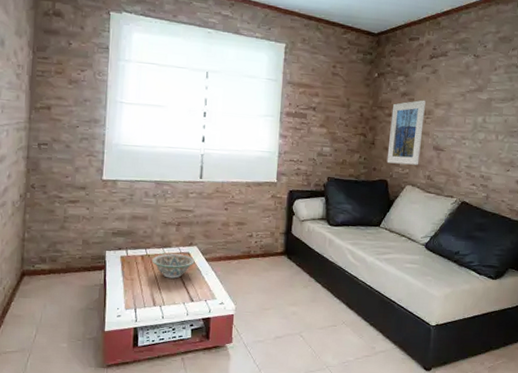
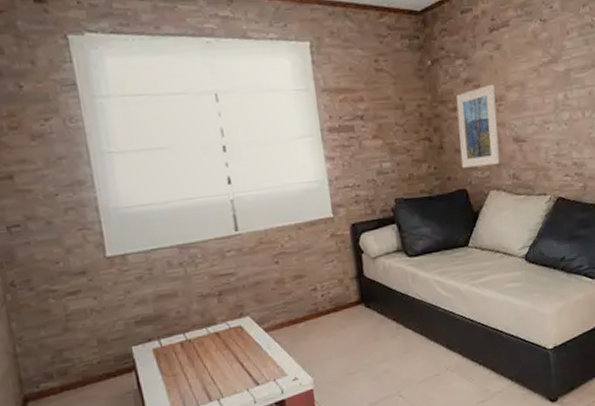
decorative bowl: present [152,253,195,279] -> none [194,329,251,364]

